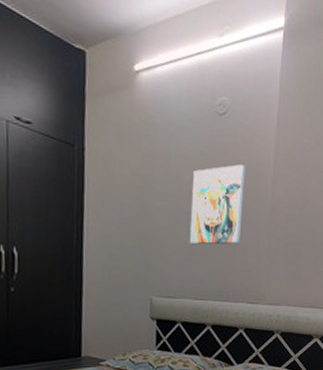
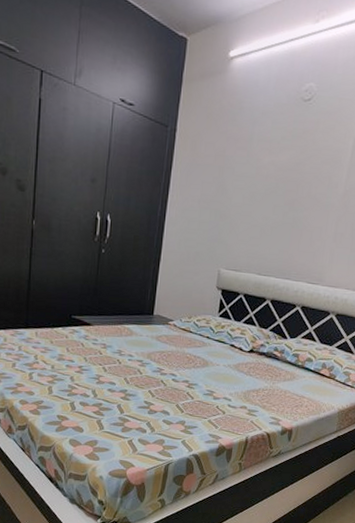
wall art: present [189,164,245,245] -> none [260,150,323,227]

